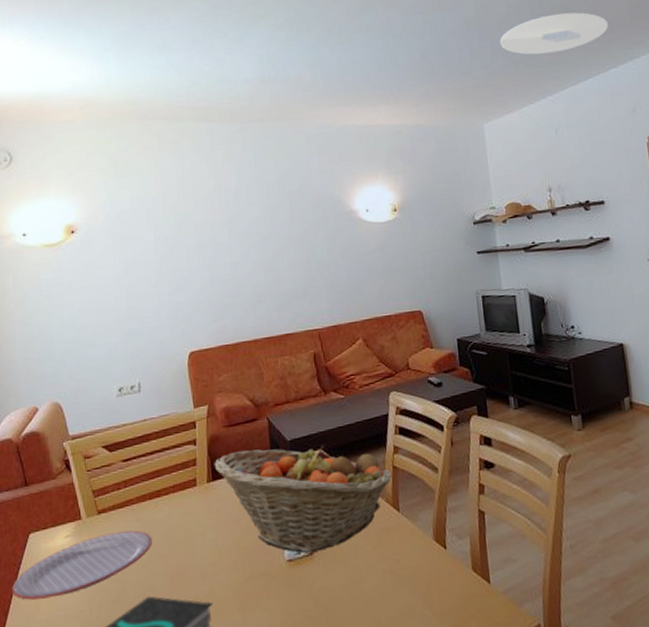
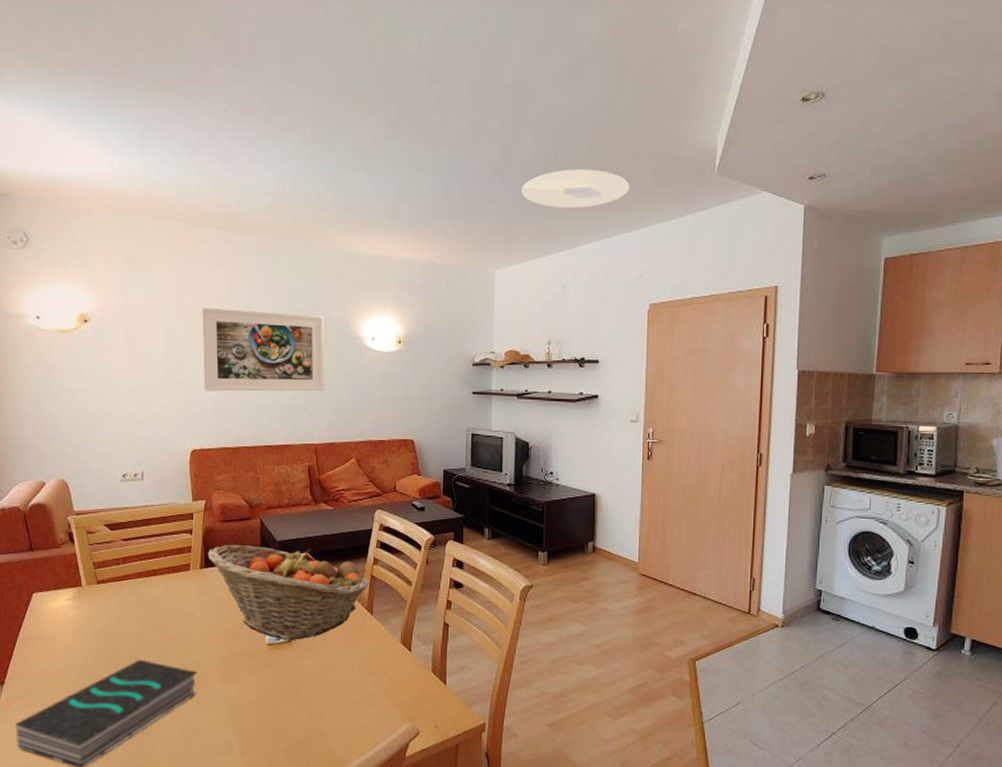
plate: present [12,530,153,600] -> none [16,601,147,650]
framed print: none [190,194,323,288] -> present [202,307,325,392]

